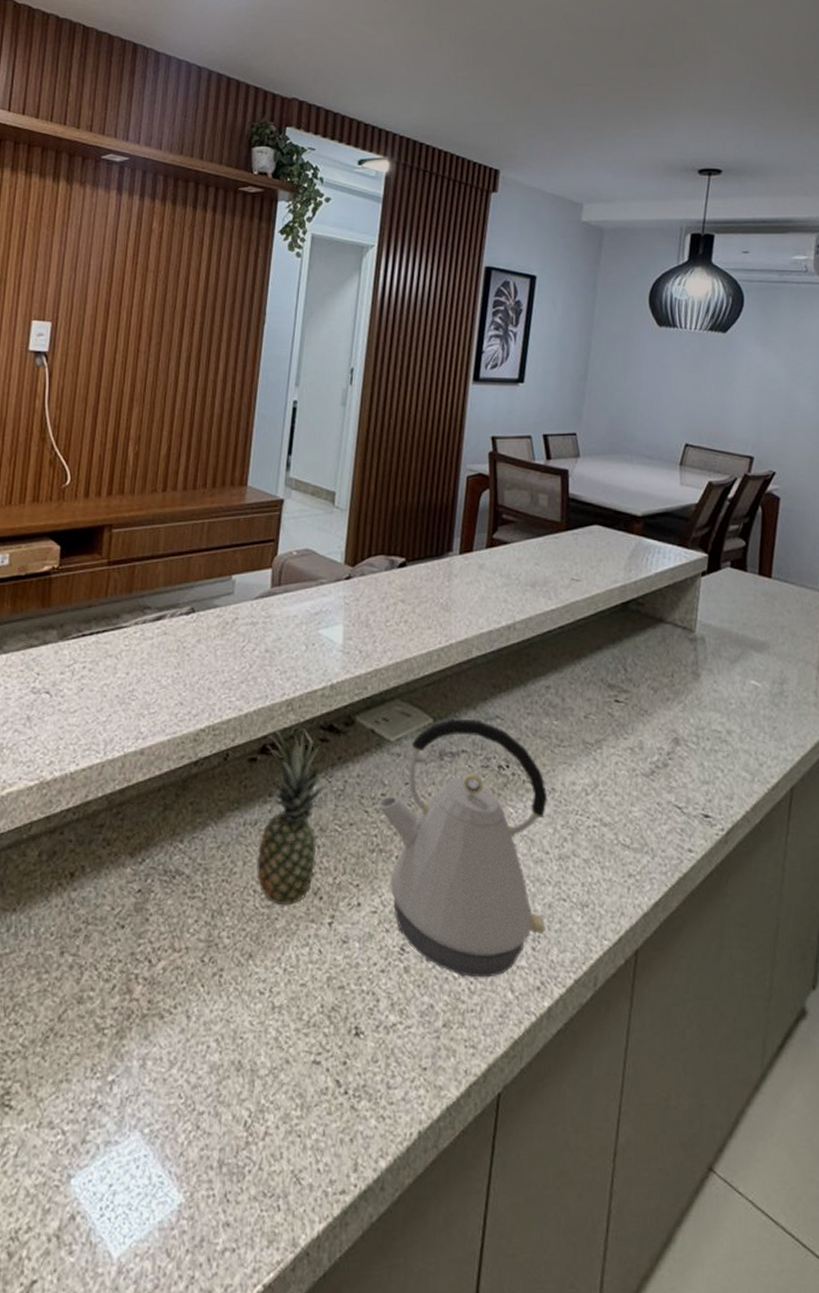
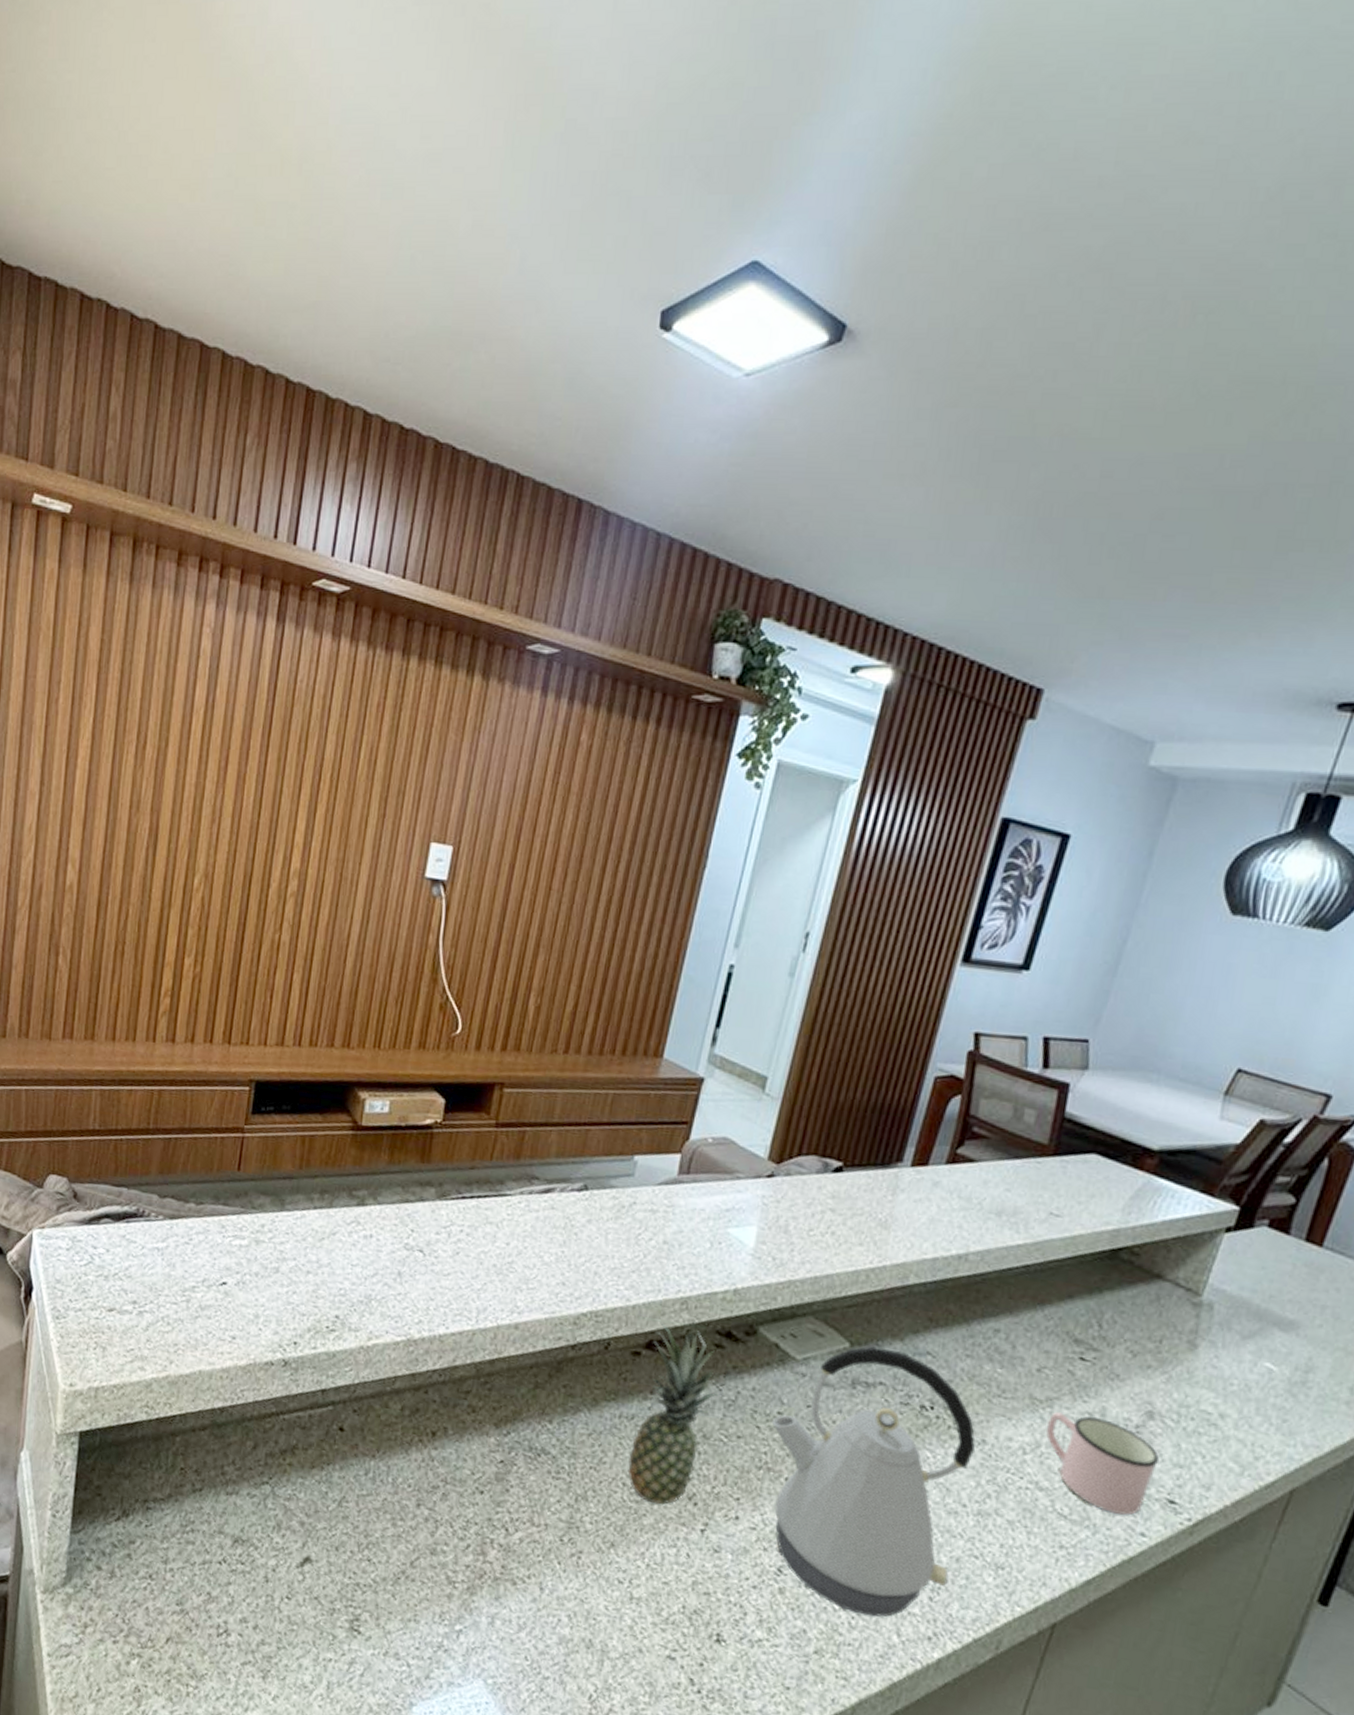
mug: none [600,752,690,836] -> present [1045,1412,1159,1516]

